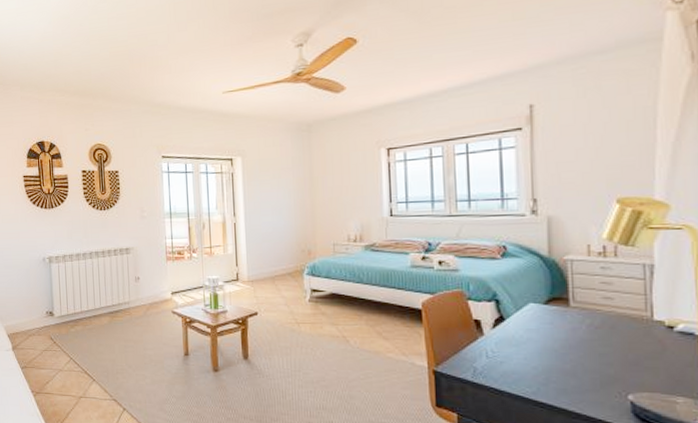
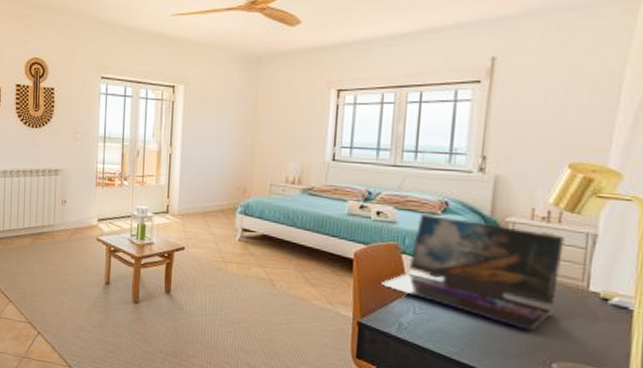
laptop: none [452,259,623,364] -> present [381,213,565,330]

